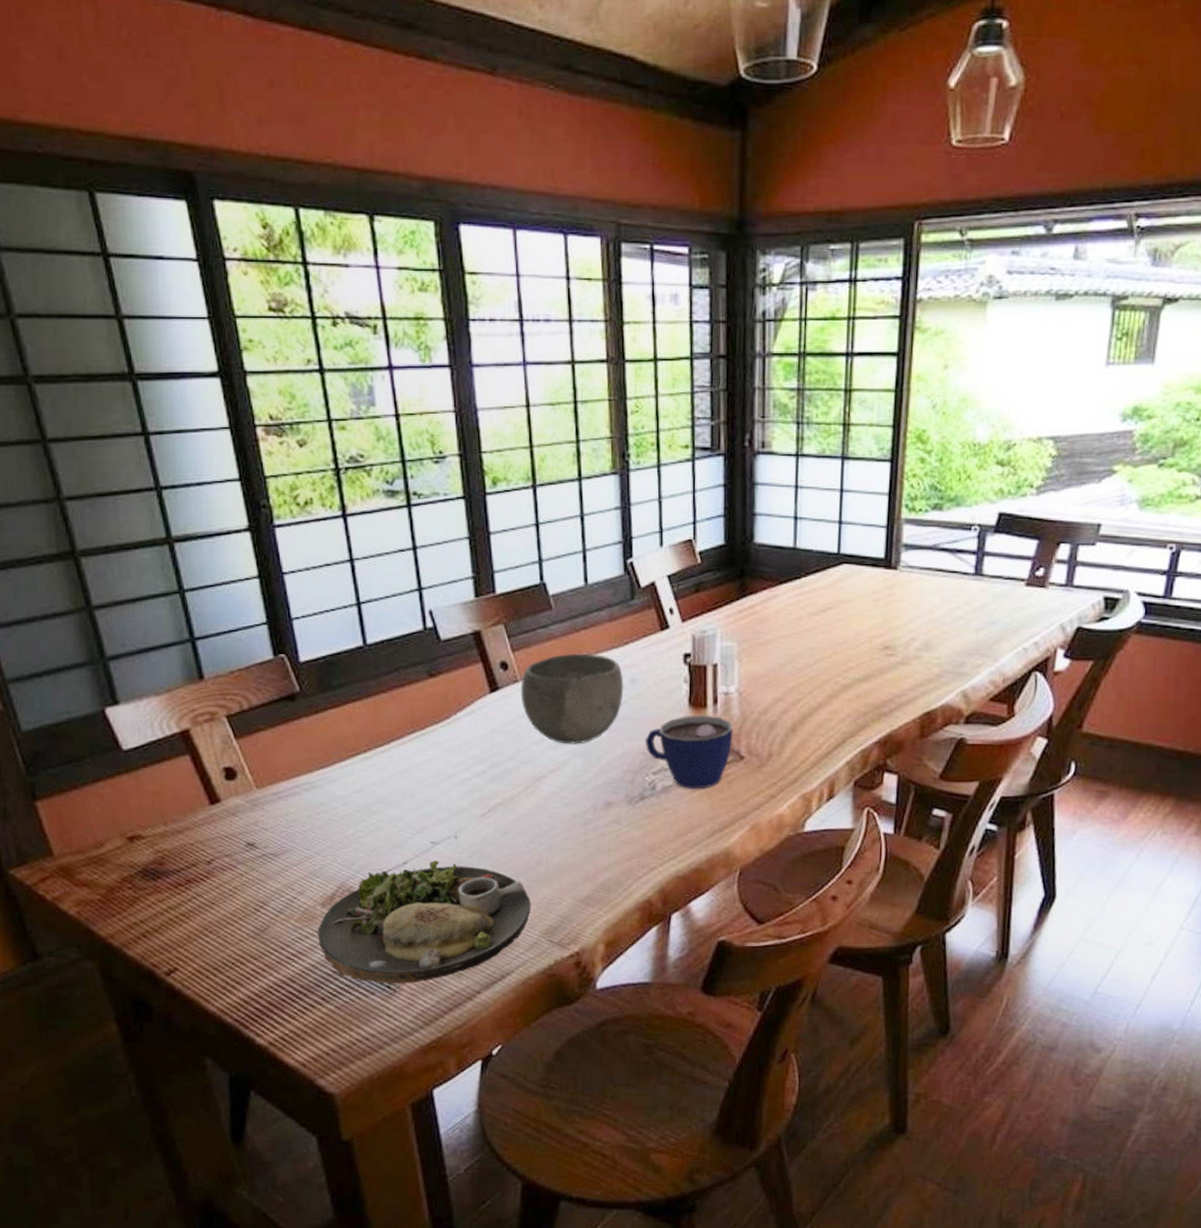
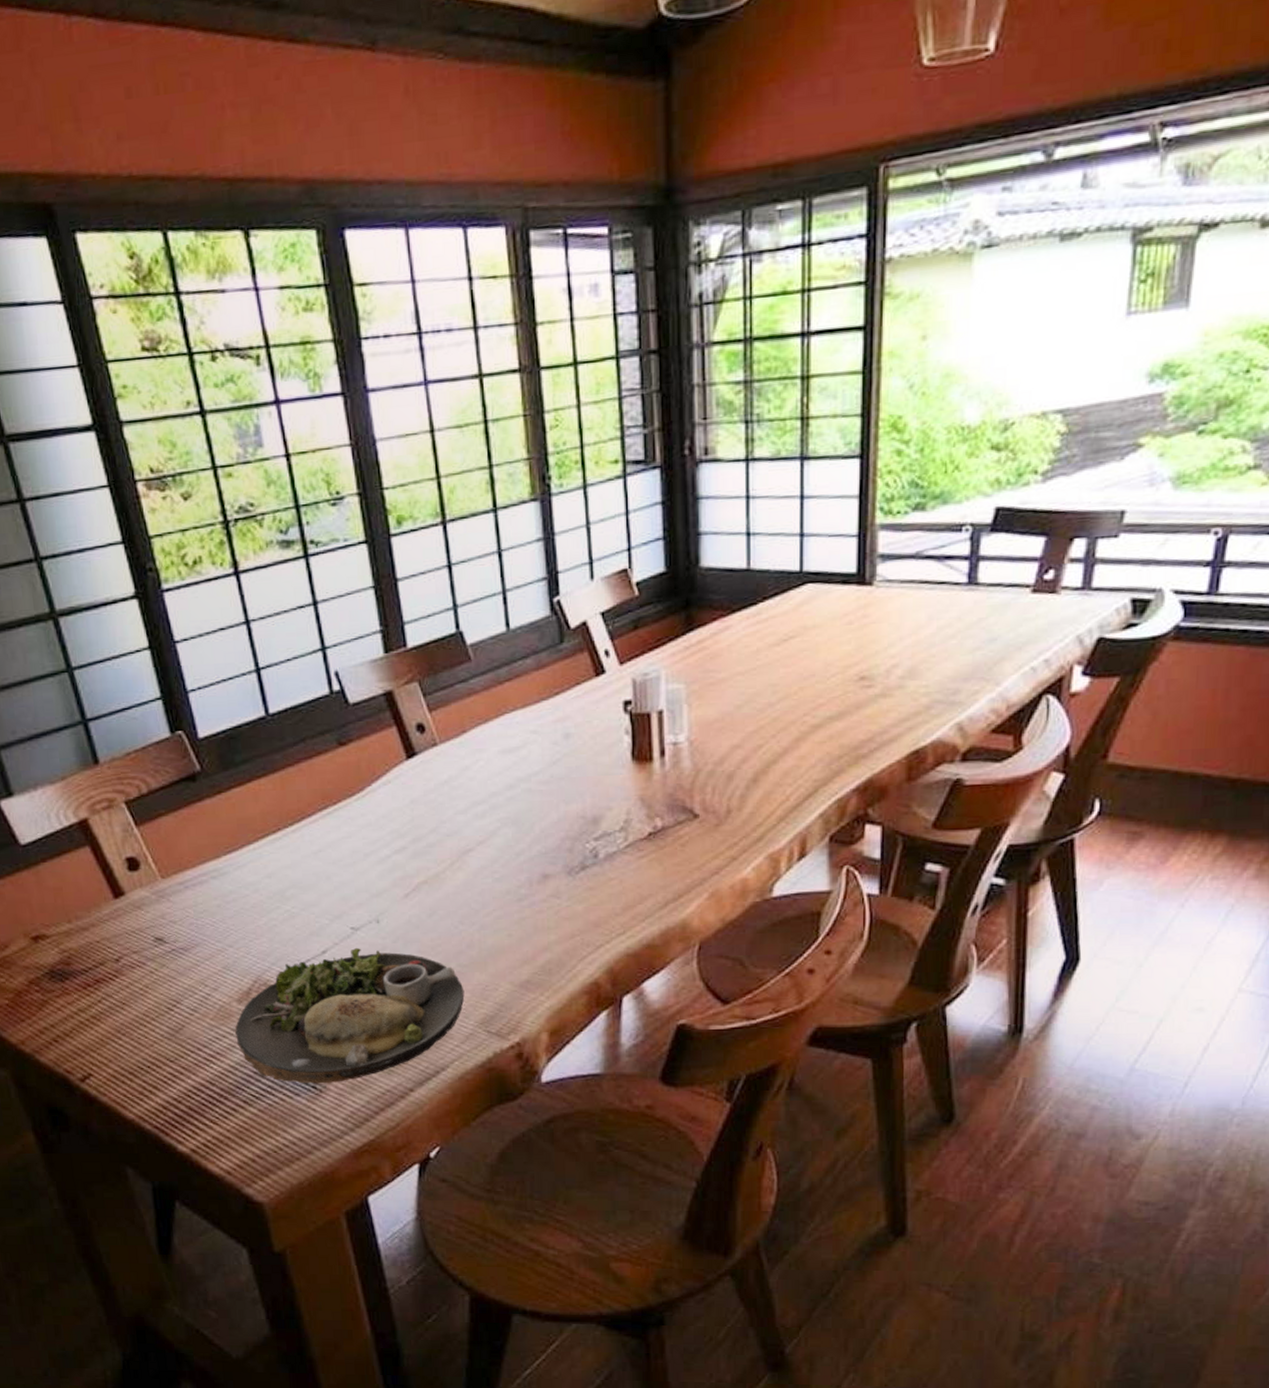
bowl: present [520,653,624,744] -> none [440,708,557,812]
cup: present [645,715,733,789] -> none [583,769,684,855]

